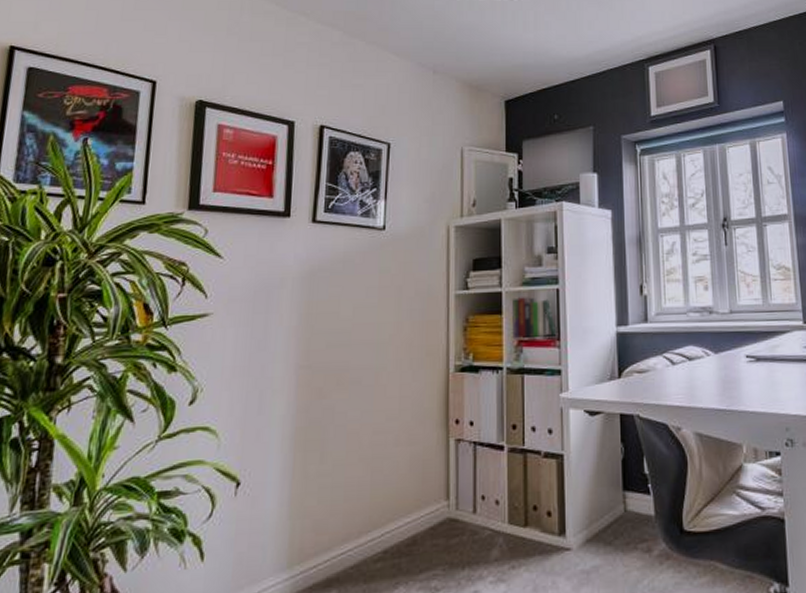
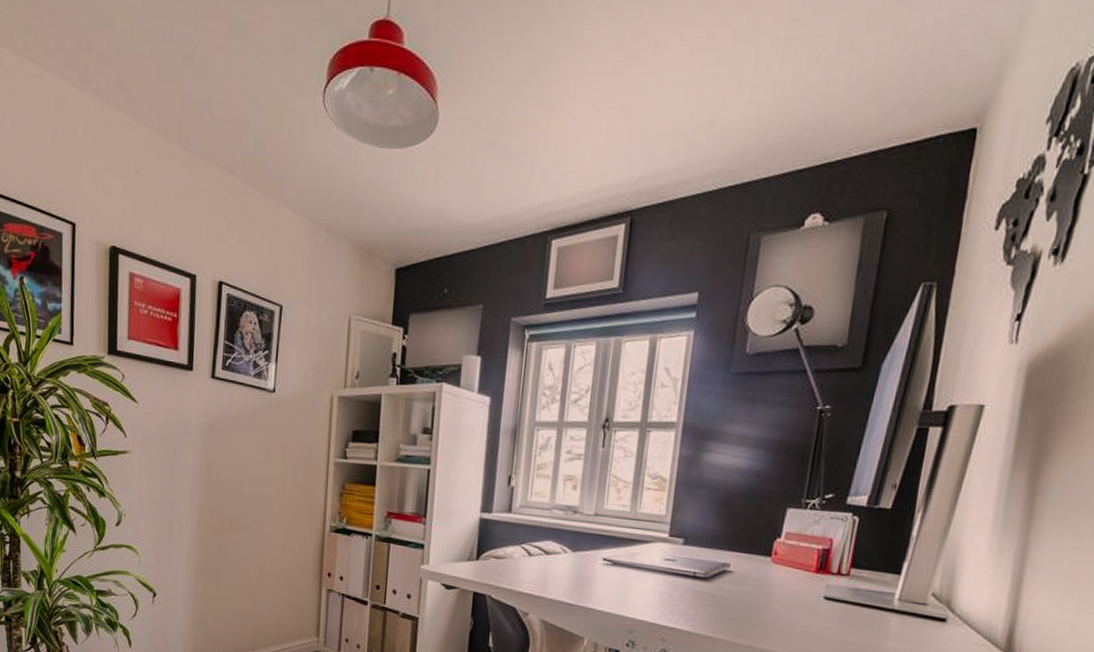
books: present [512,297,557,339] -> none [383,472,424,513]

